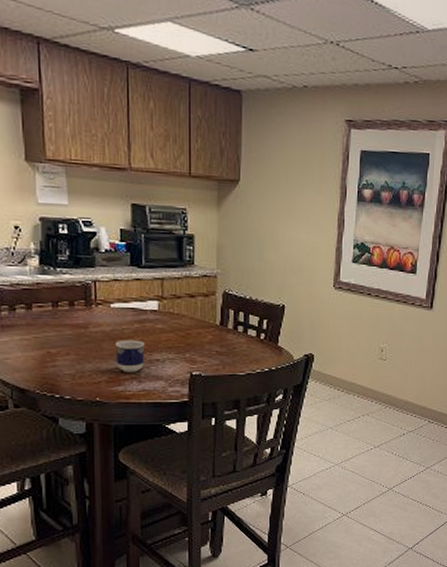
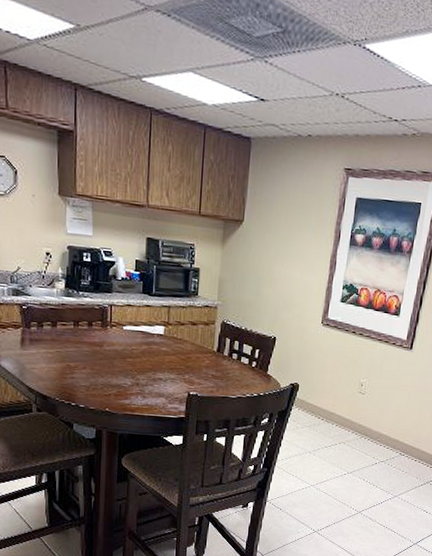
cup: present [115,339,145,372] -> none [124,359,151,389]

